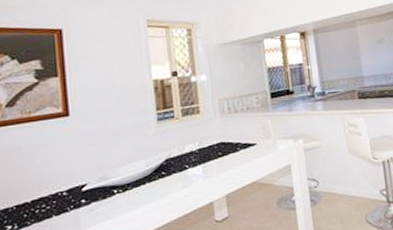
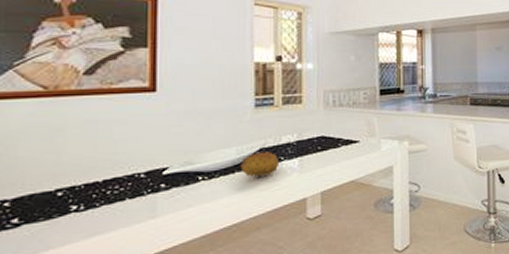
fruit: none [150,161,185,186] -> present [240,151,280,177]

